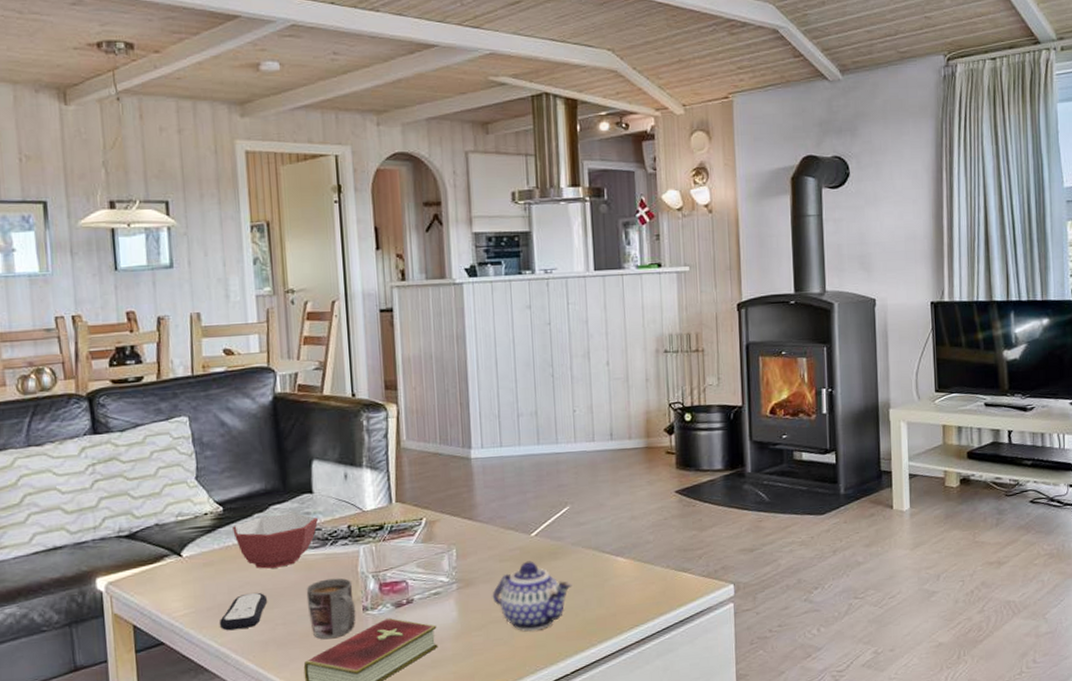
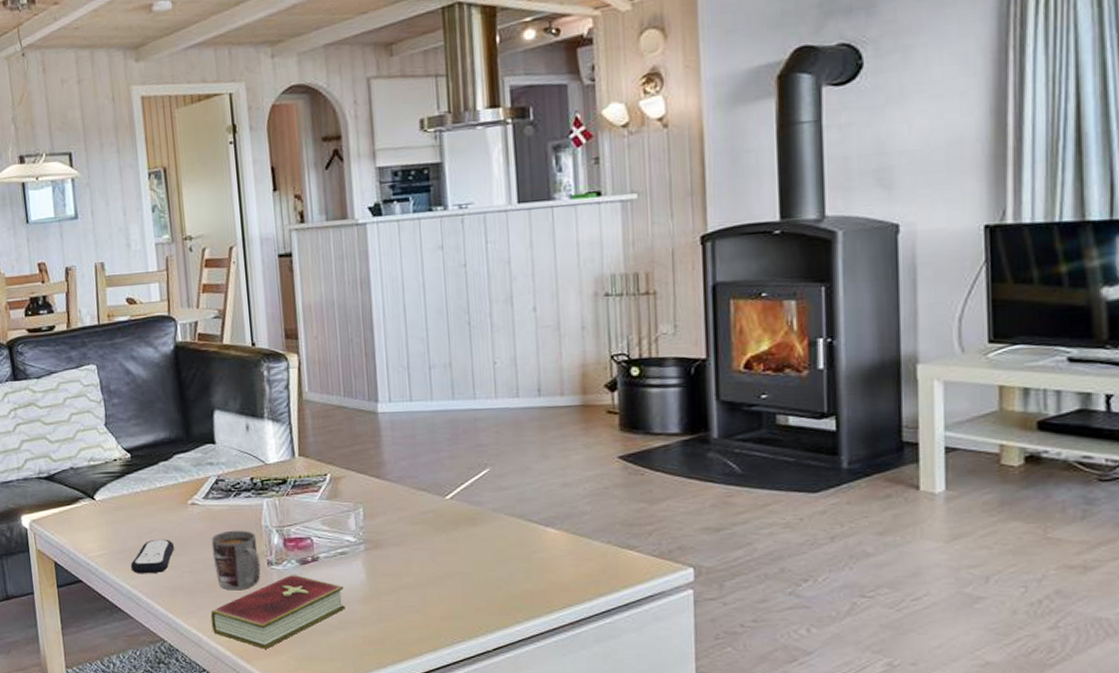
bowl: present [233,513,319,569] -> none [140,462,222,516]
teapot: present [492,561,572,632] -> none [402,525,493,601]

